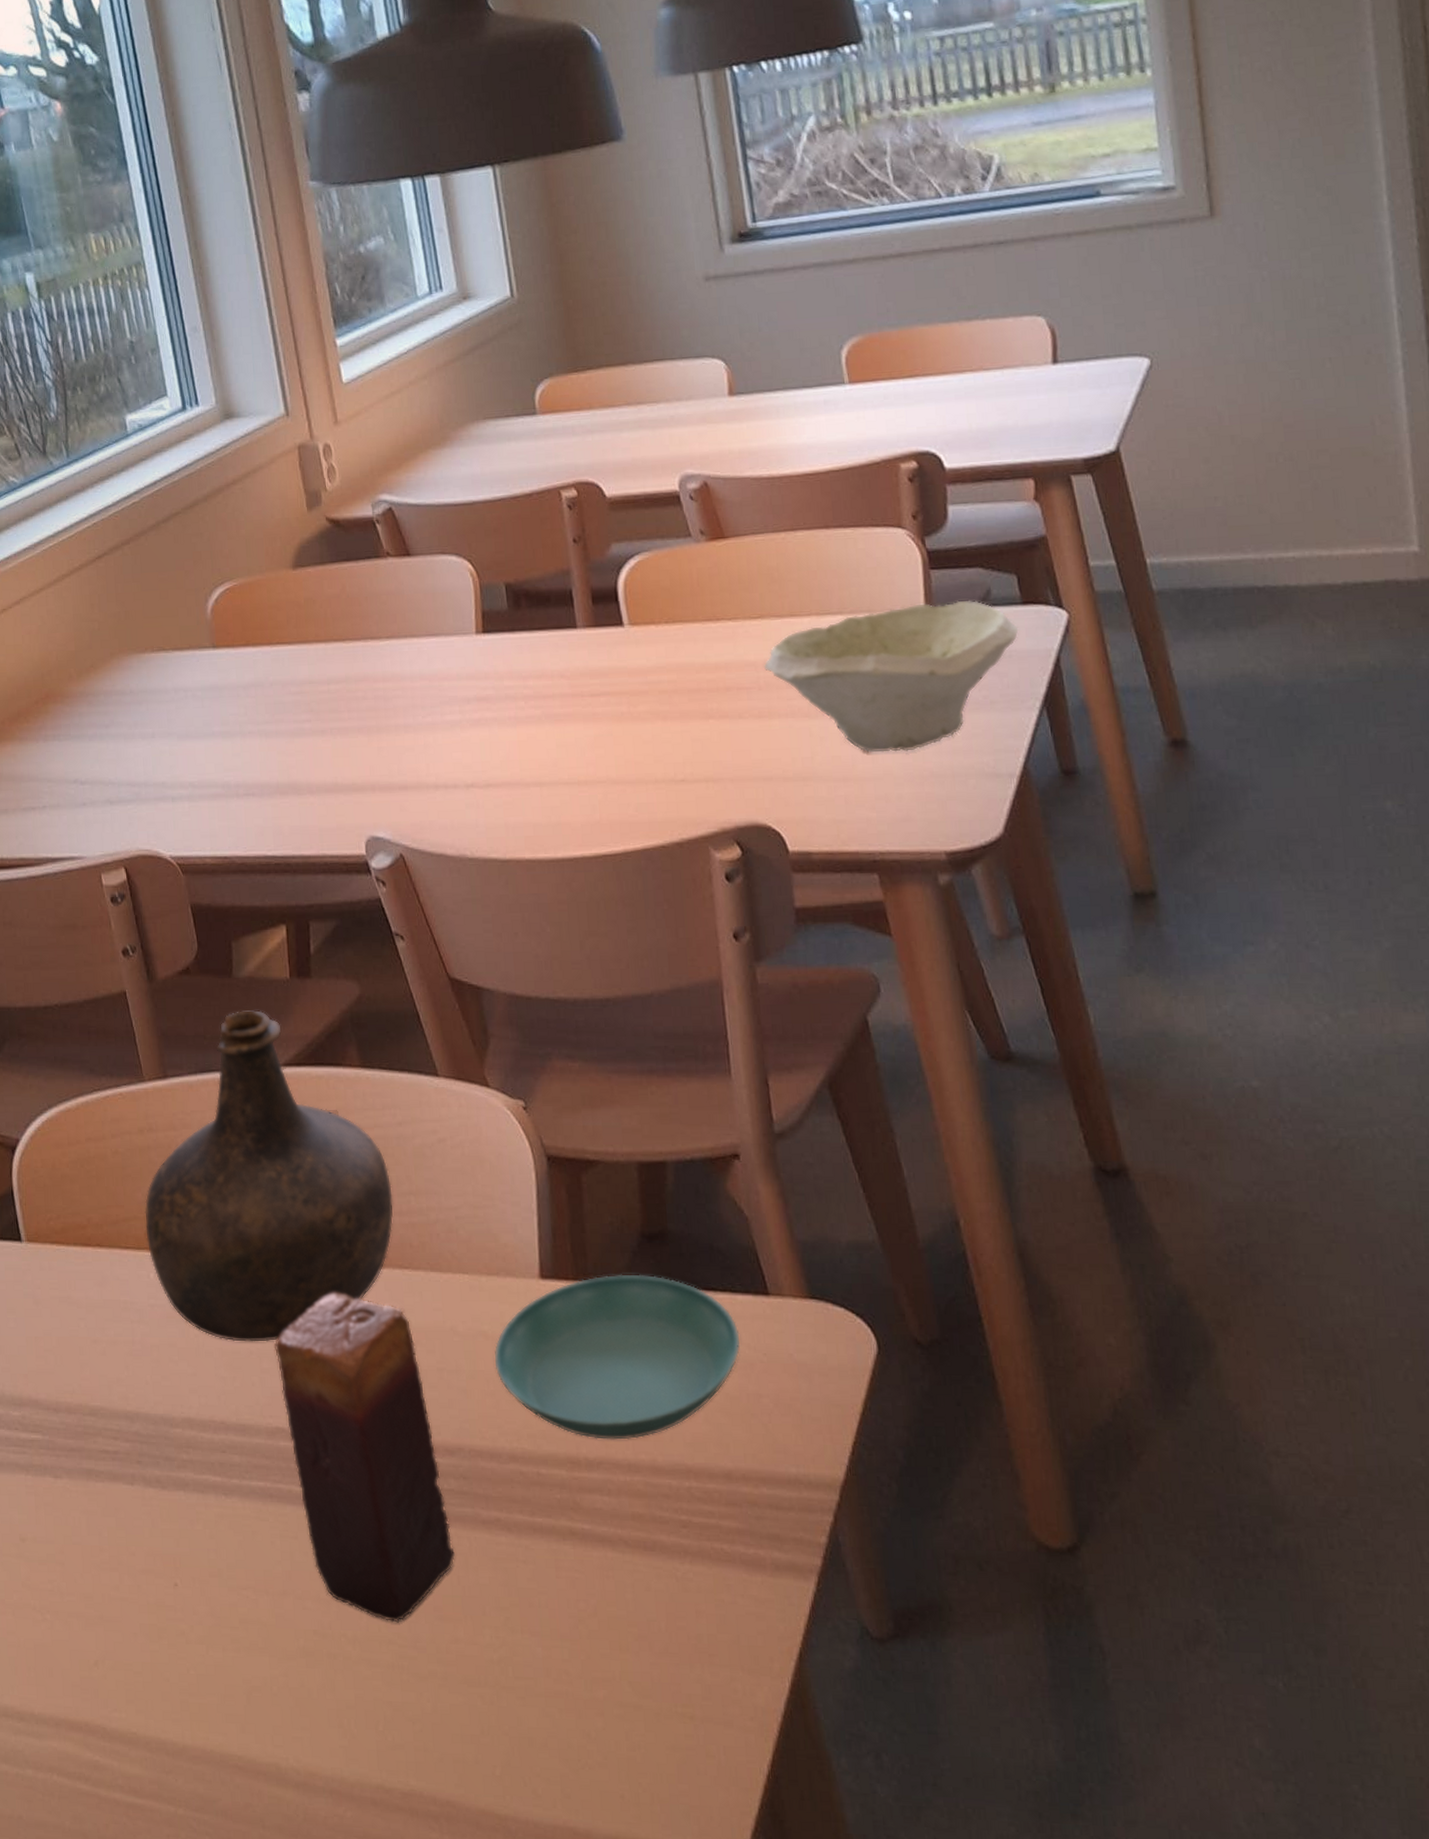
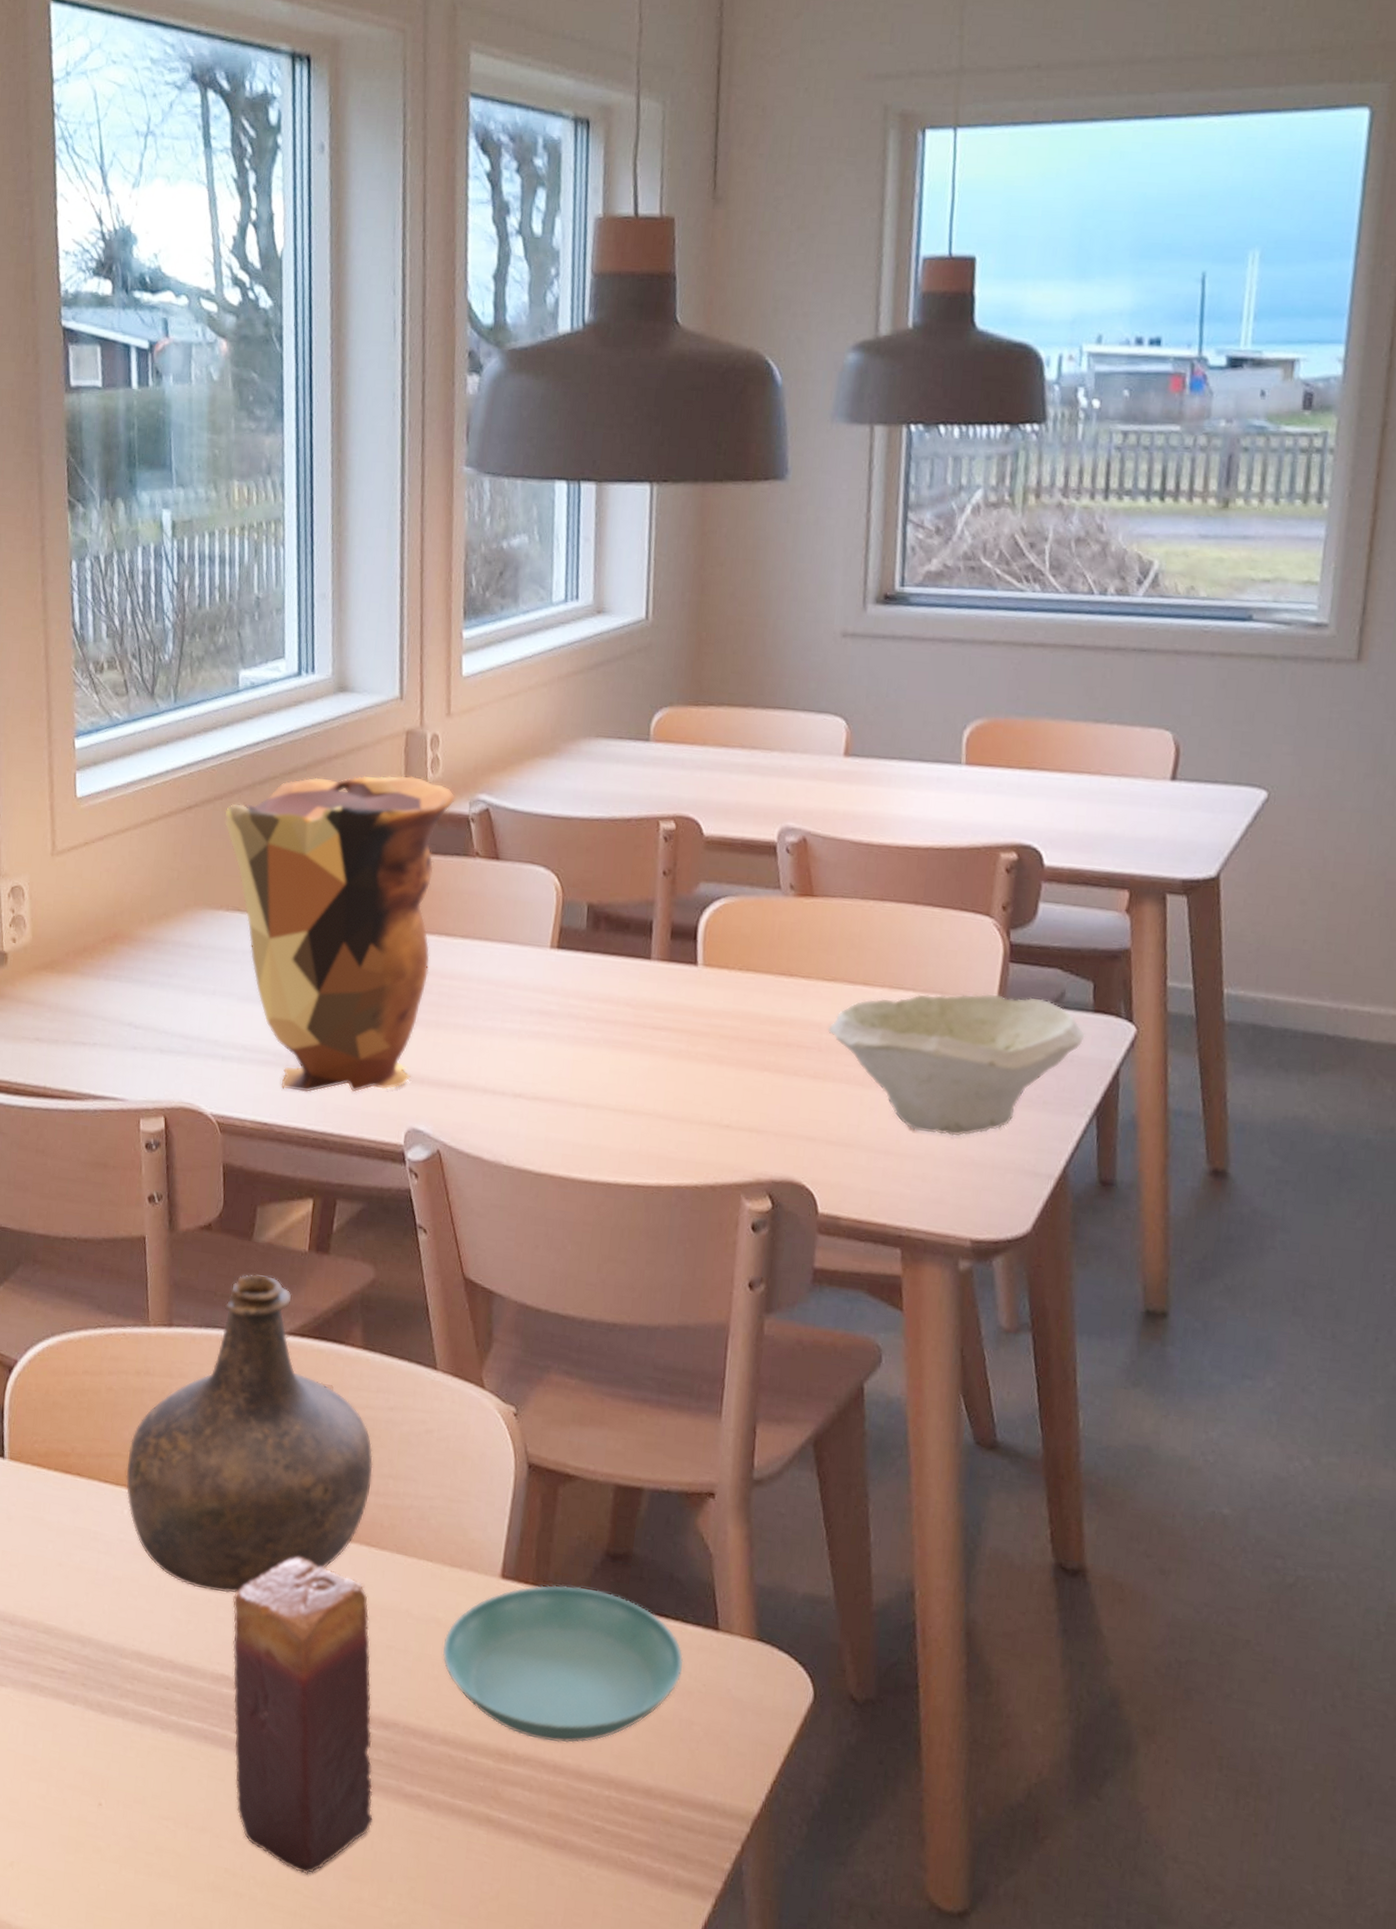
decorative vase: none [134,489,361,819] -> present [224,775,456,1093]

